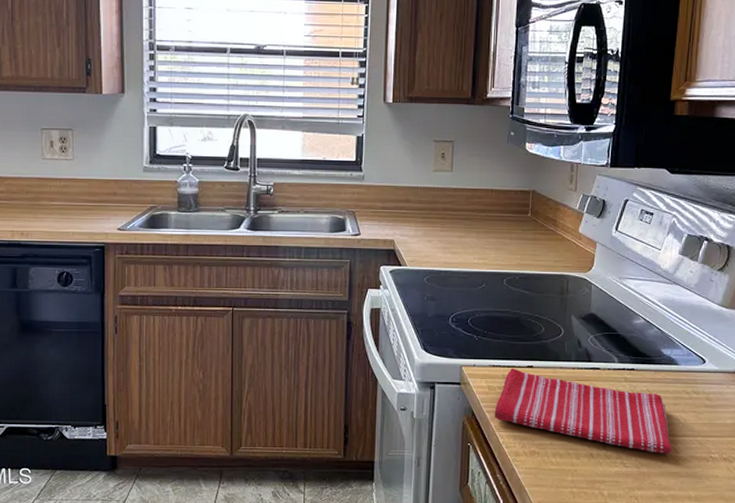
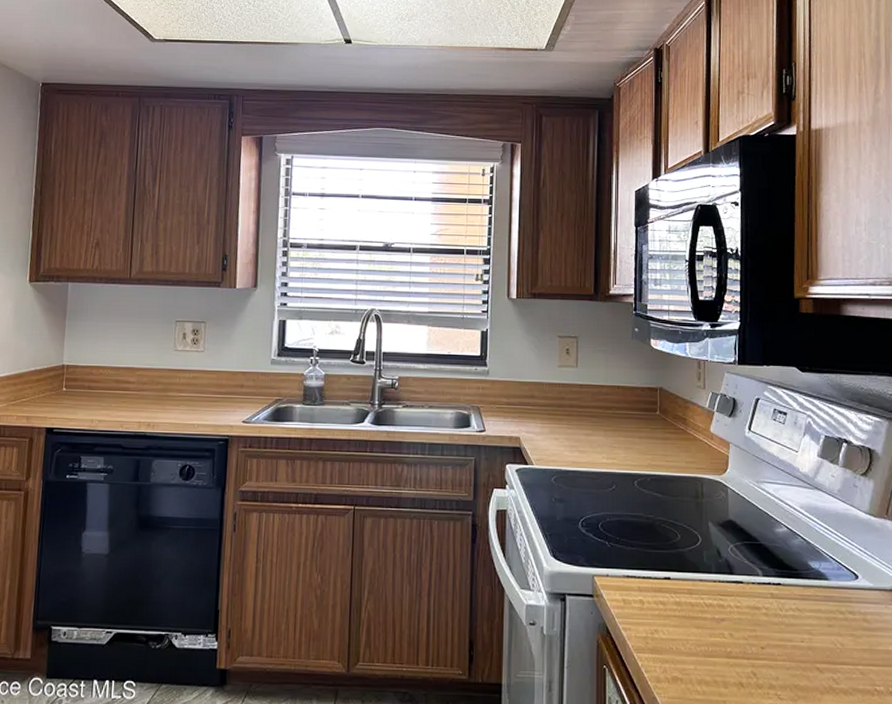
dish towel: present [494,368,673,454] -> none [630,579,832,685]

